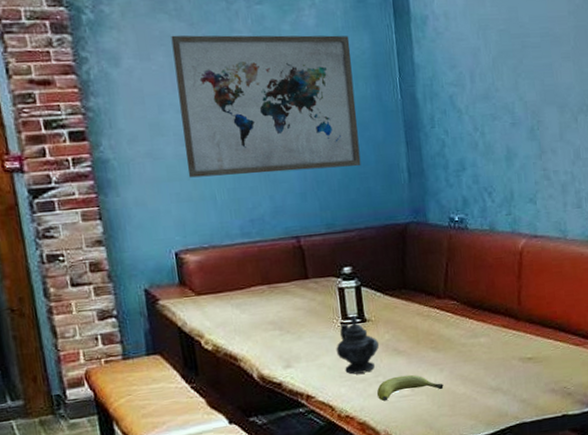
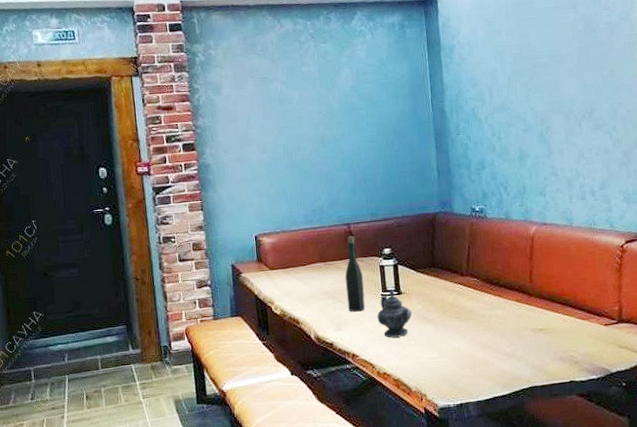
wall art: present [171,35,361,178] -> none [258,64,400,178]
bottle: none [294,252,322,345] -> present [345,236,366,312]
fruit: present [376,374,444,402] -> none [409,340,466,362]

